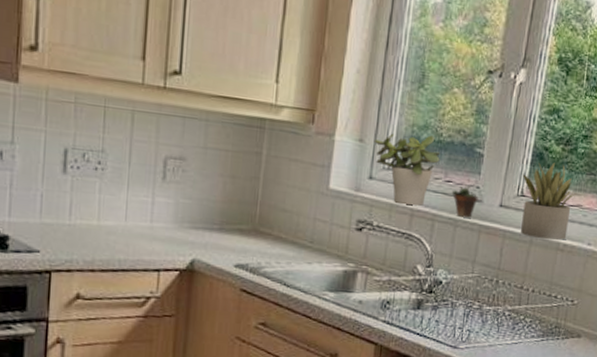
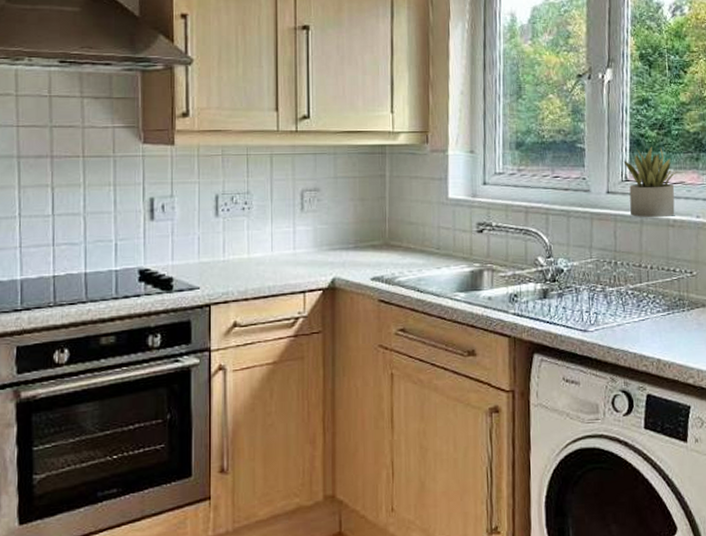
potted plant: present [374,133,441,207] -> none [483,138,545,204]
succulent plant: present [451,178,478,218] -> none [560,171,586,208]

